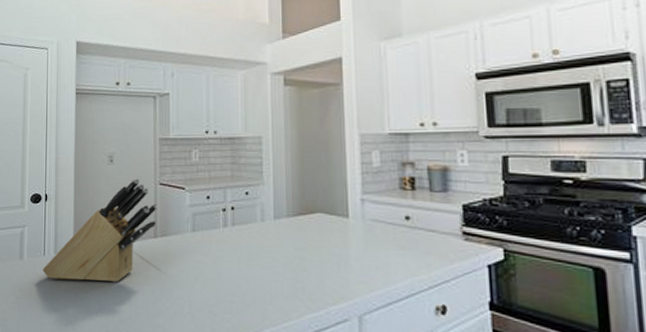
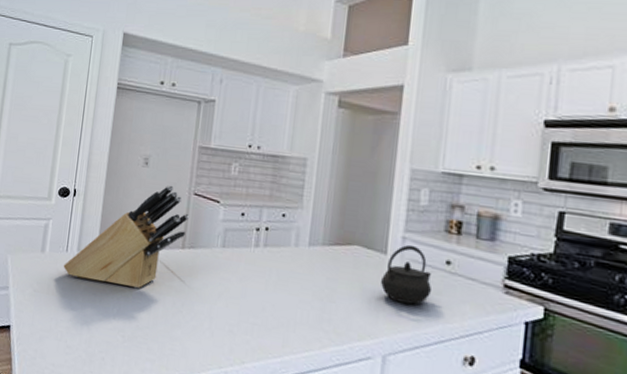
kettle: none [346,205,396,263] -> present [380,244,433,305]

